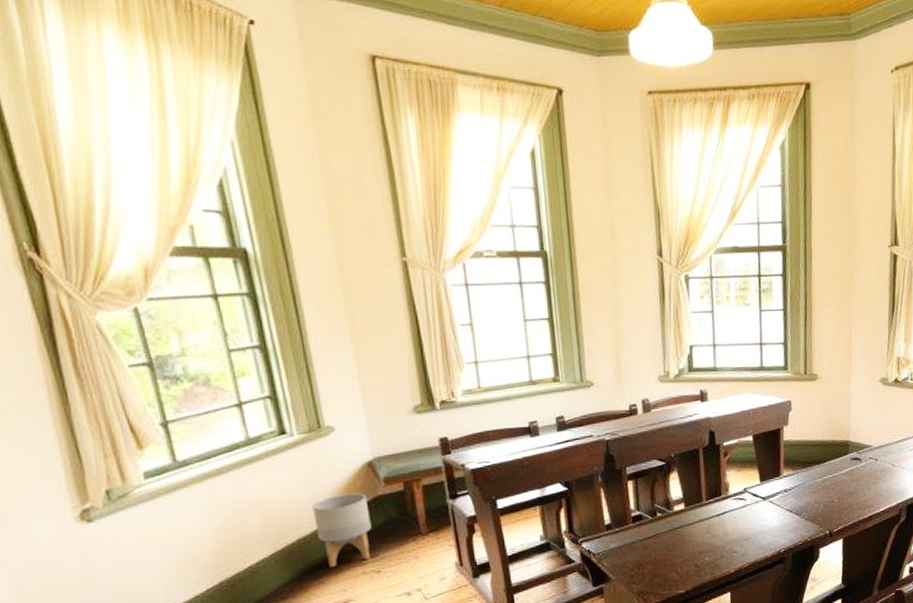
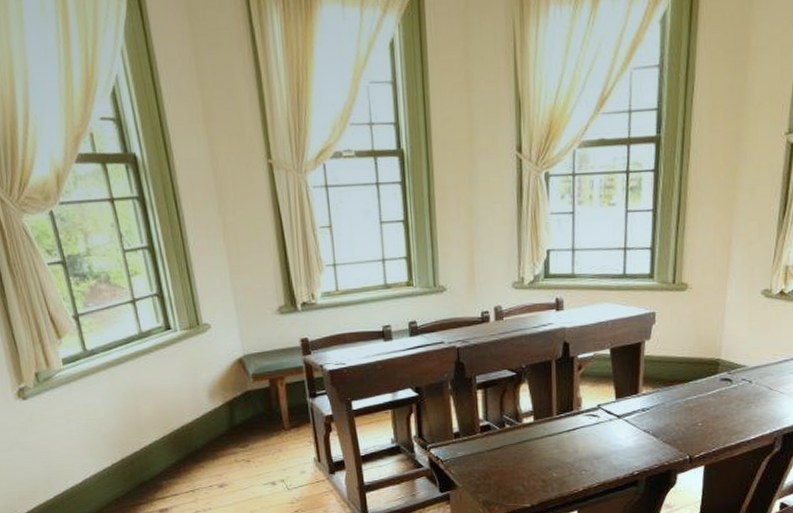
planter: present [312,492,372,567] -> none [193,386,242,453]

